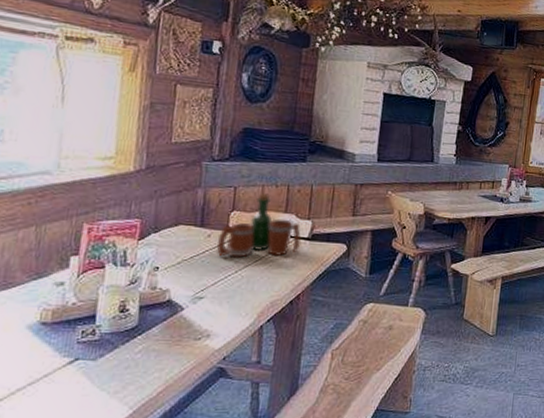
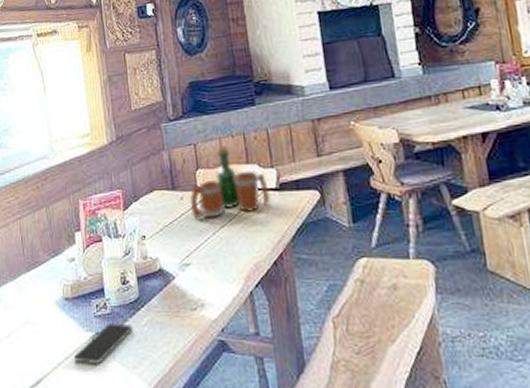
smartphone: none [39,349,123,389] -> present [73,323,132,363]

